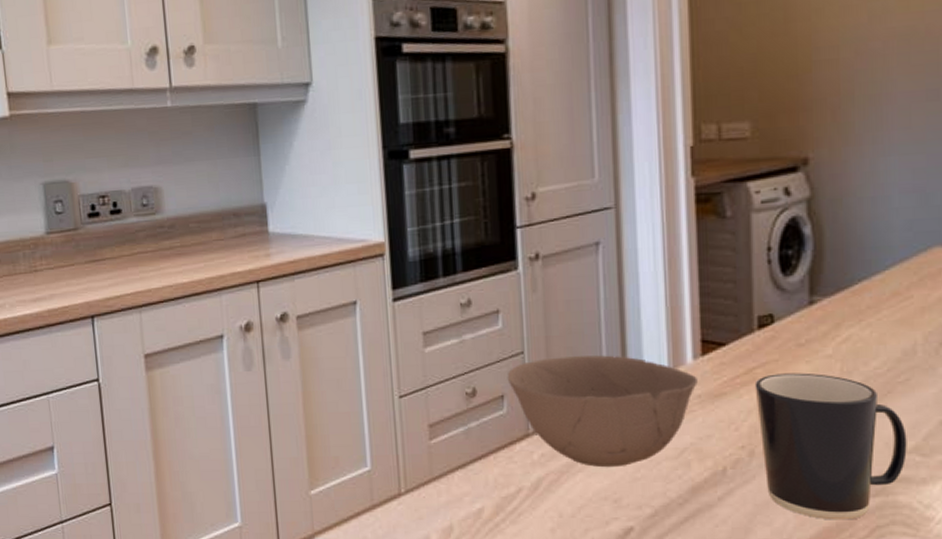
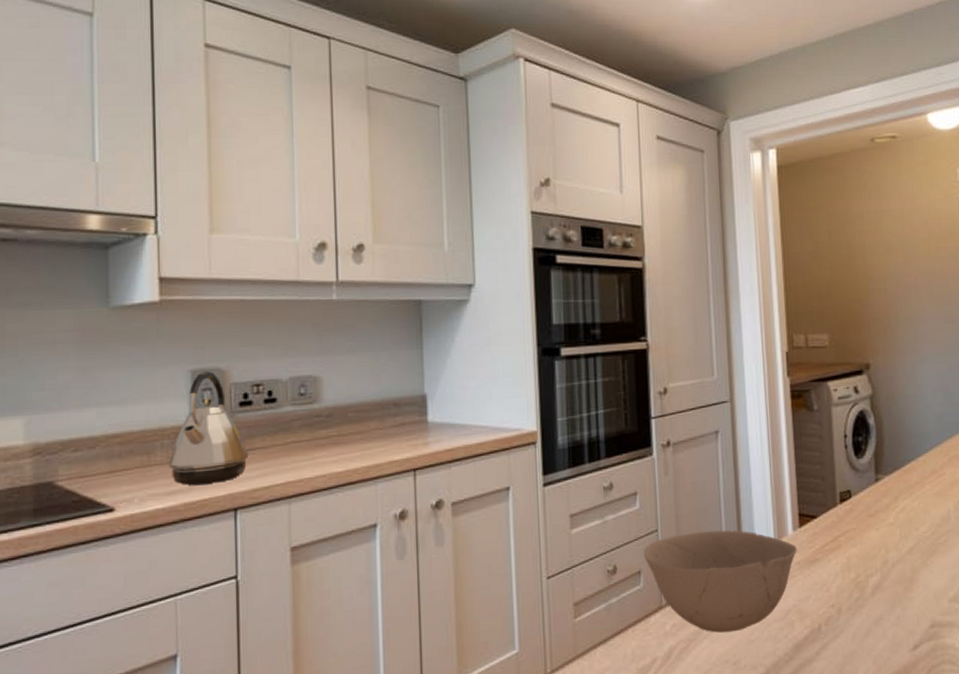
kettle: none [31,184,100,293] -> present [168,371,248,485]
mug: present [754,372,907,520] -> none [839,538,949,665]

